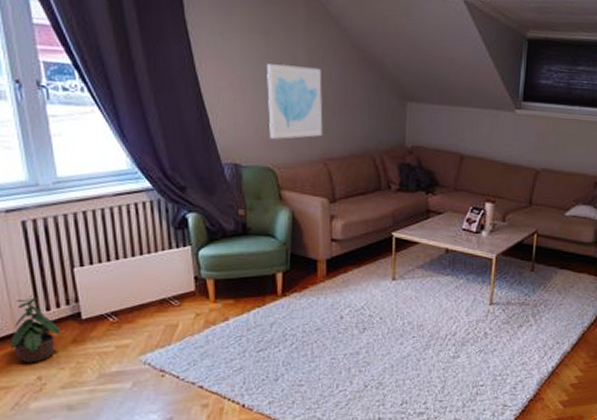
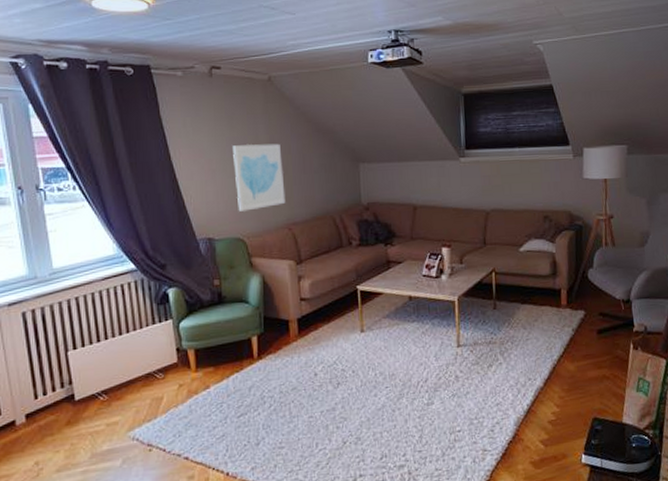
potted plant: present [10,296,61,363] -> none [11,382,57,449]

